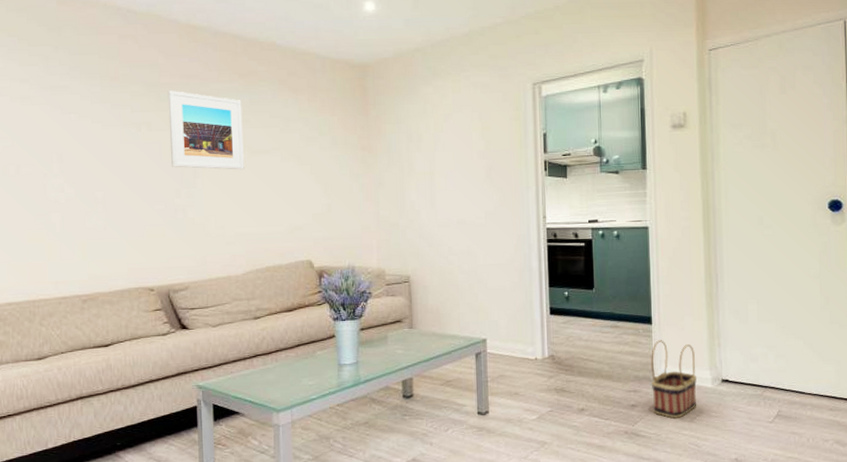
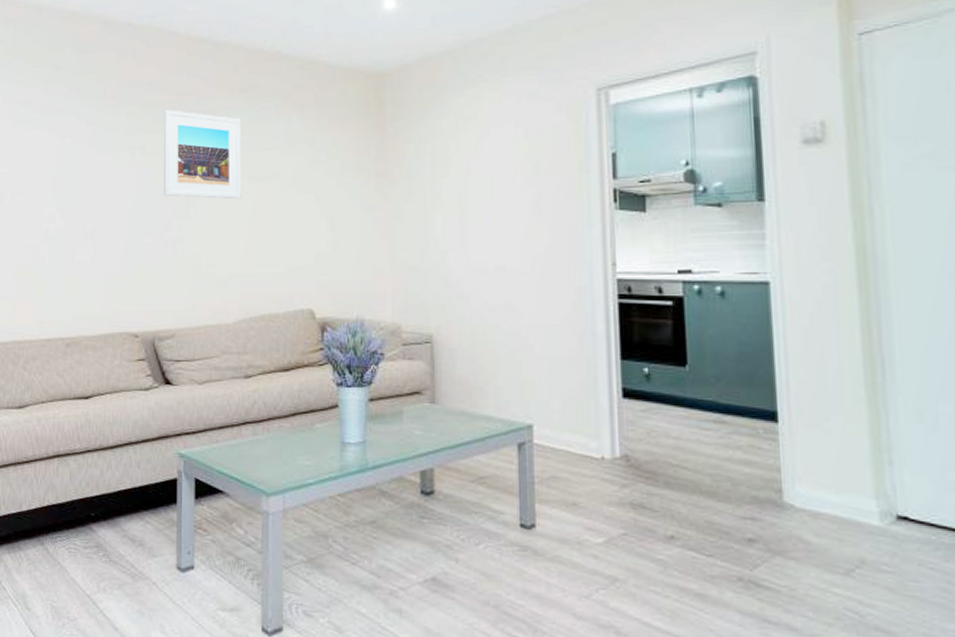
basket: present [651,340,697,419] -> none [777,447,855,568]

